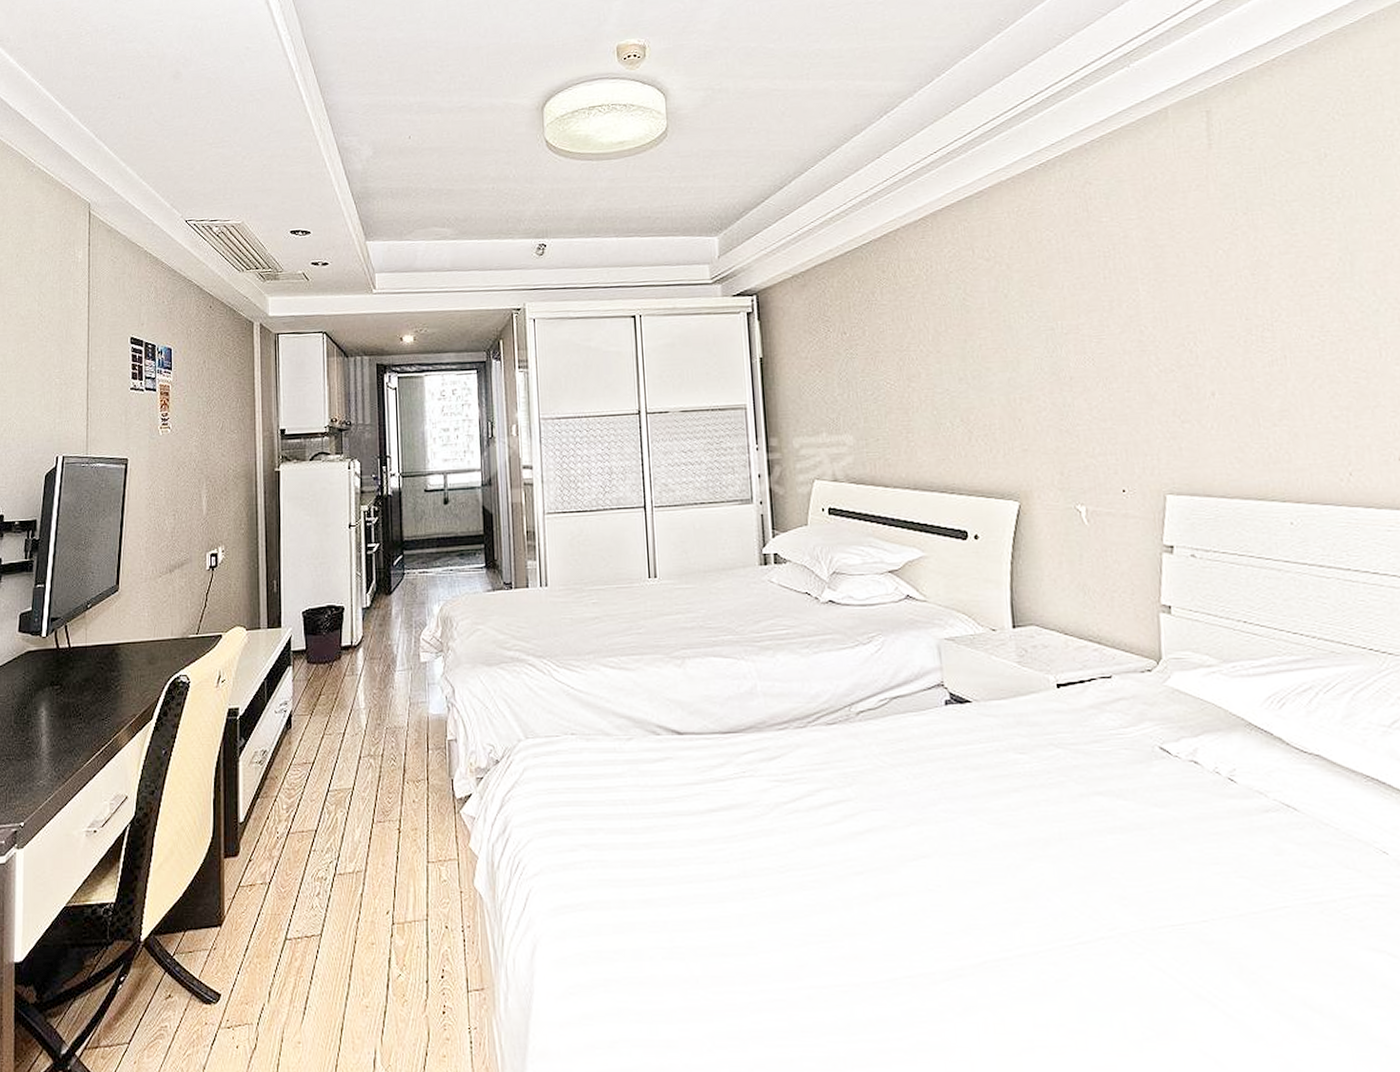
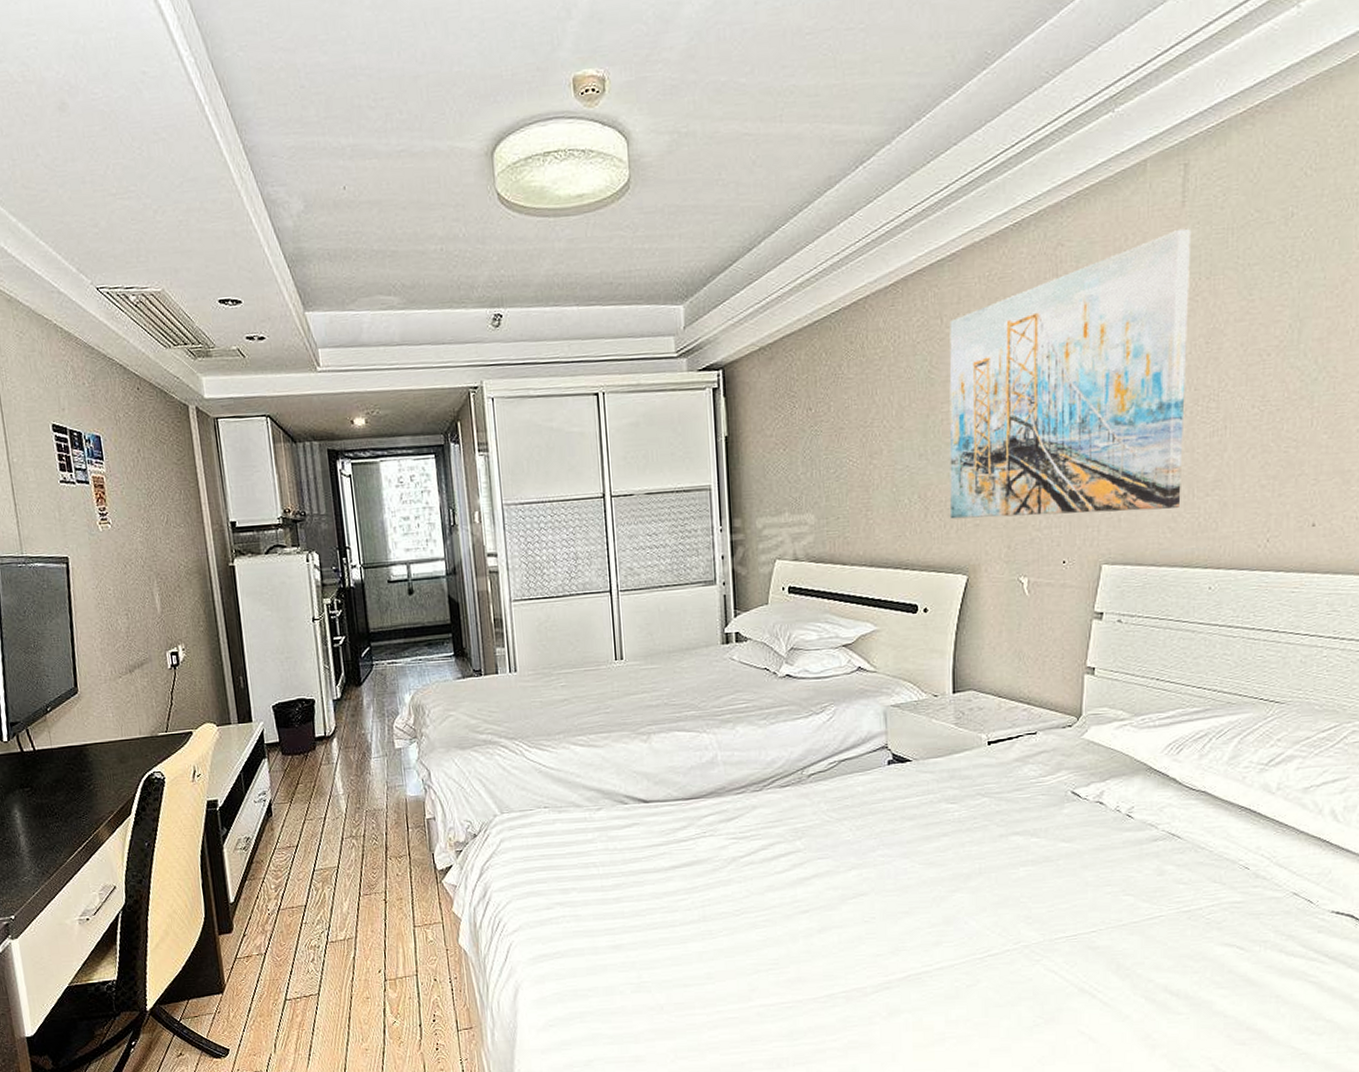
wall art: none [981,168,1246,444] -> present [949,228,1192,520]

